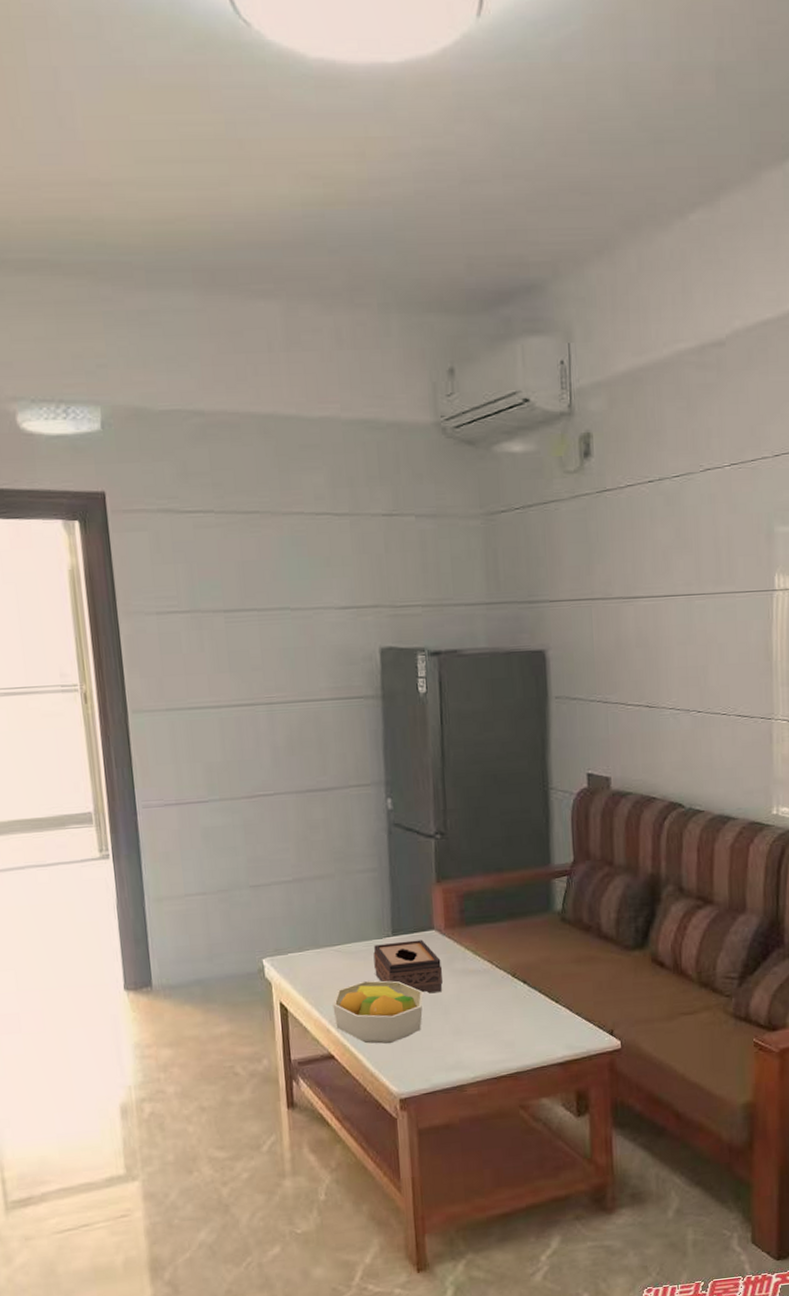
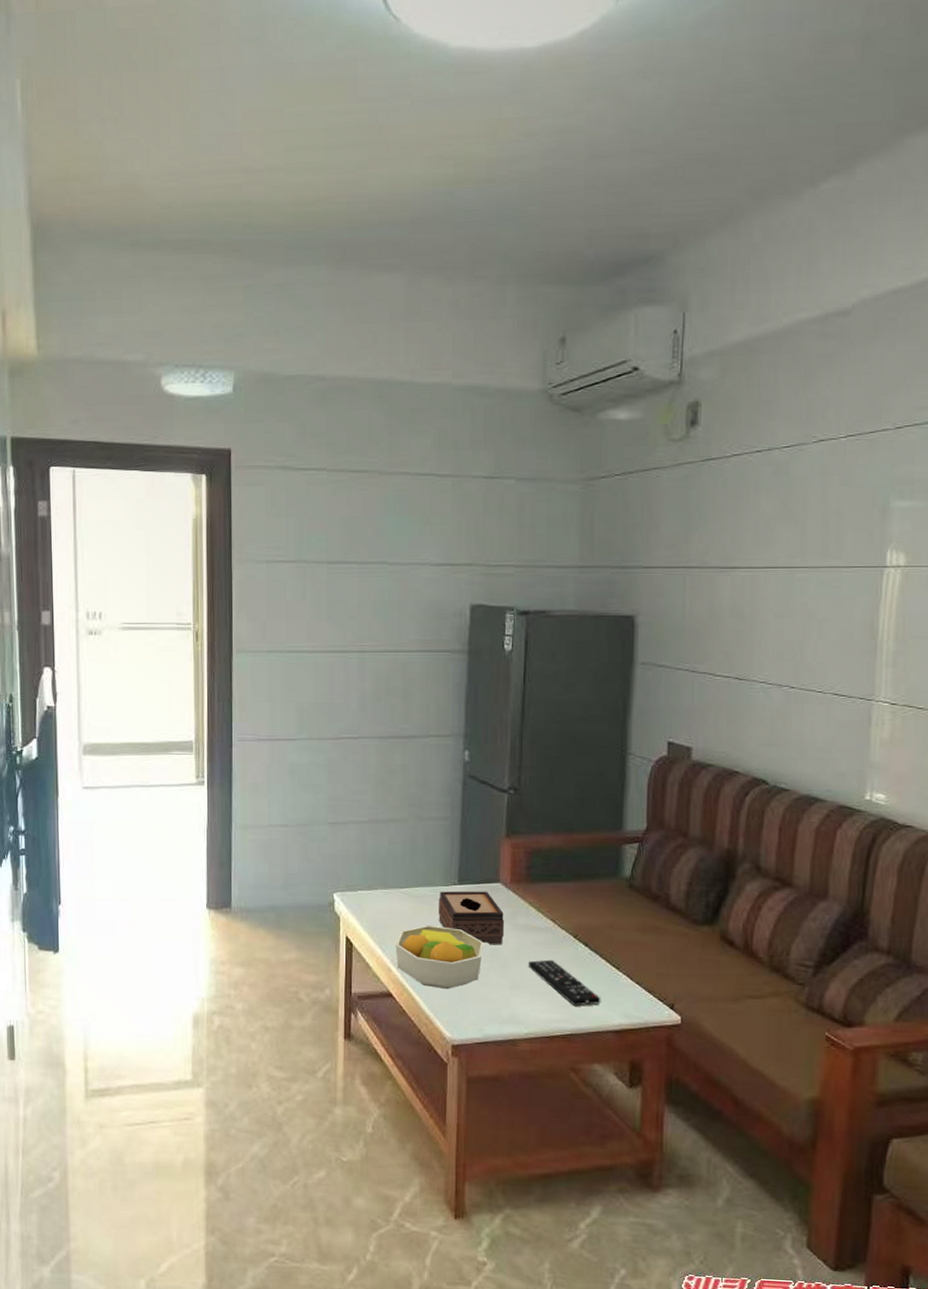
remote control: none [469,1000,544,1044] -> present [528,959,601,1006]

